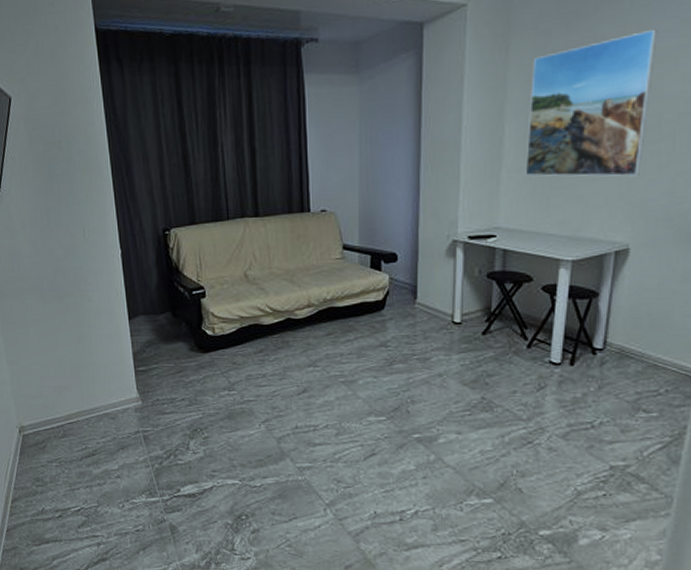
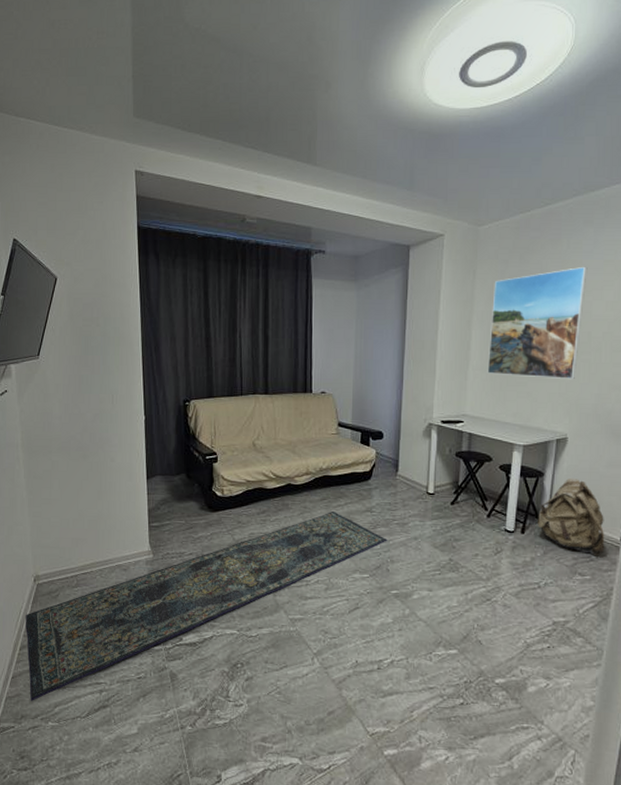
rug: none [13,346,407,554] -> present [25,510,388,701]
backpack: none [591,297,678,390] -> present [538,477,605,556]

